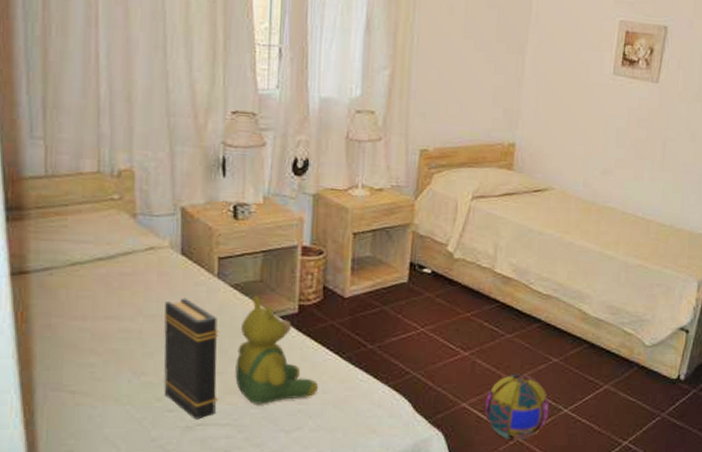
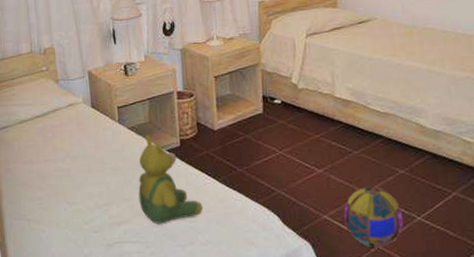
book: present [164,298,219,420] -> none [84,141,128,238]

